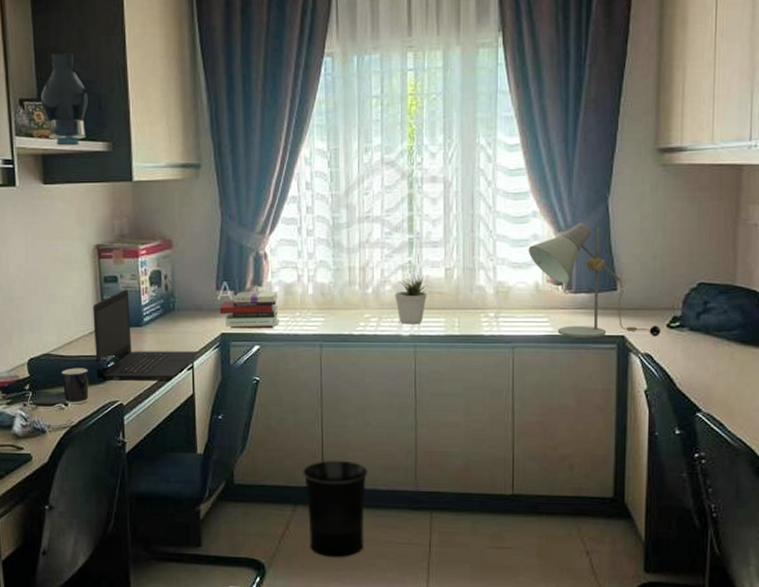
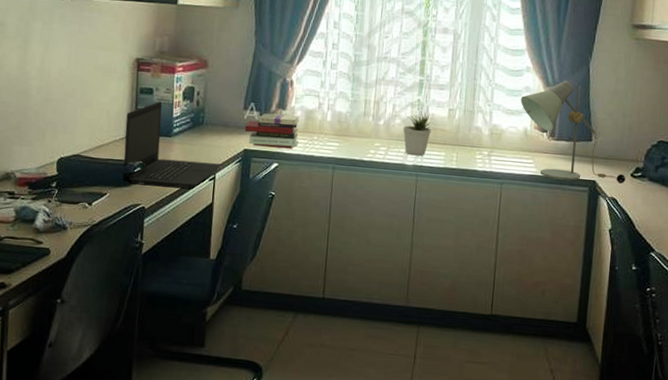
mug: present [61,368,89,405] -> none [88,169,115,205]
waste bin: present [303,460,368,558] -> none [306,273,366,365]

